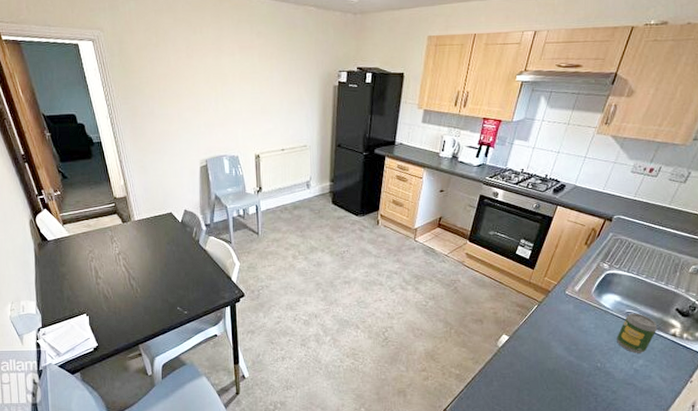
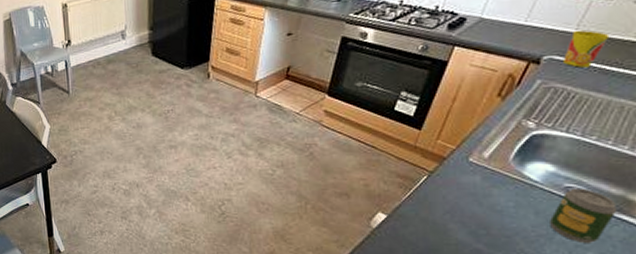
cup: none [626,197,655,225] -> present [563,29,610,68]

